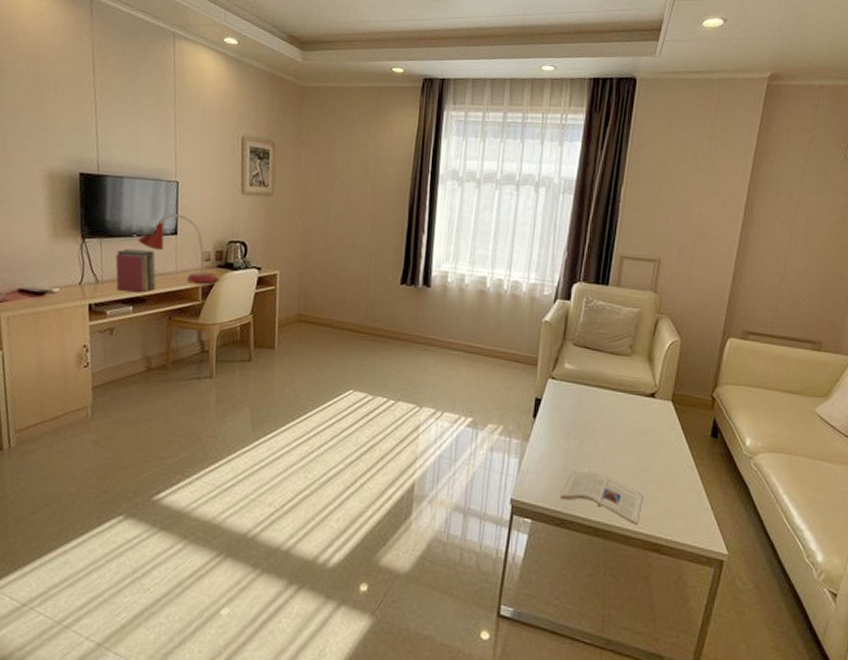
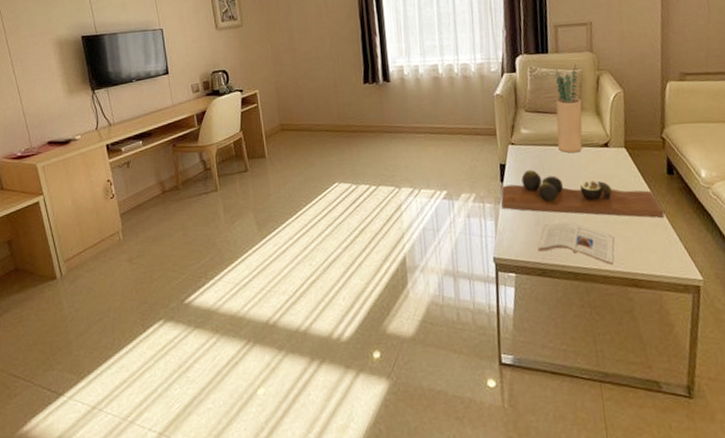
books: present [115,248,156,293] -> none [121,90,159,130]
desk lamp: present [138,213,220,284] -> none [138,56,210,113]
decorative tray: none [528,408,700,482] -> present [500,169,665,218]
vase: none [601,303,638,399] -> present [554,64,583,153]

